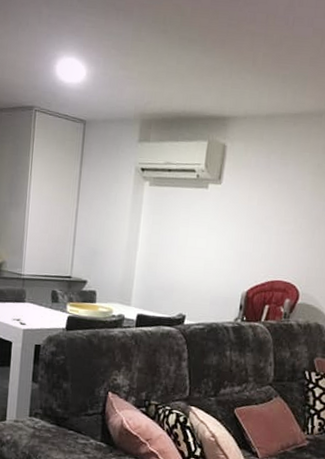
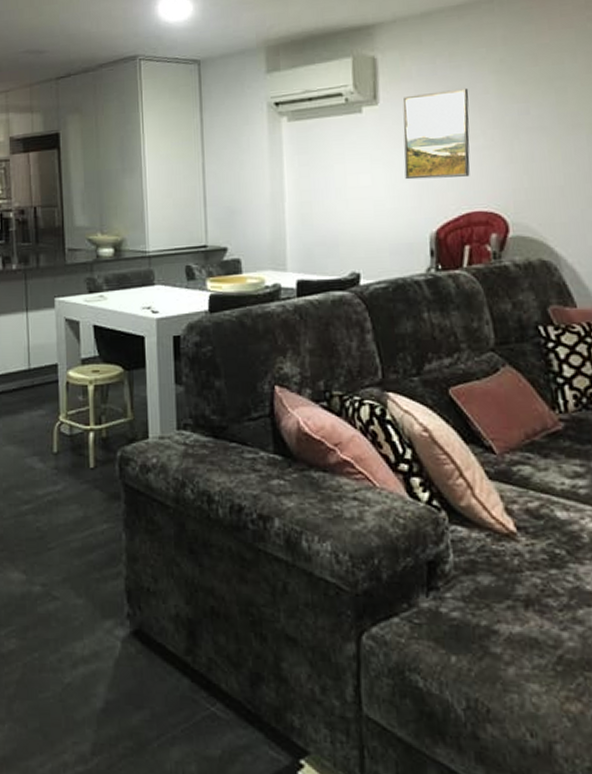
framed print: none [231,181,291,252] -> present [402,87,470,180]

